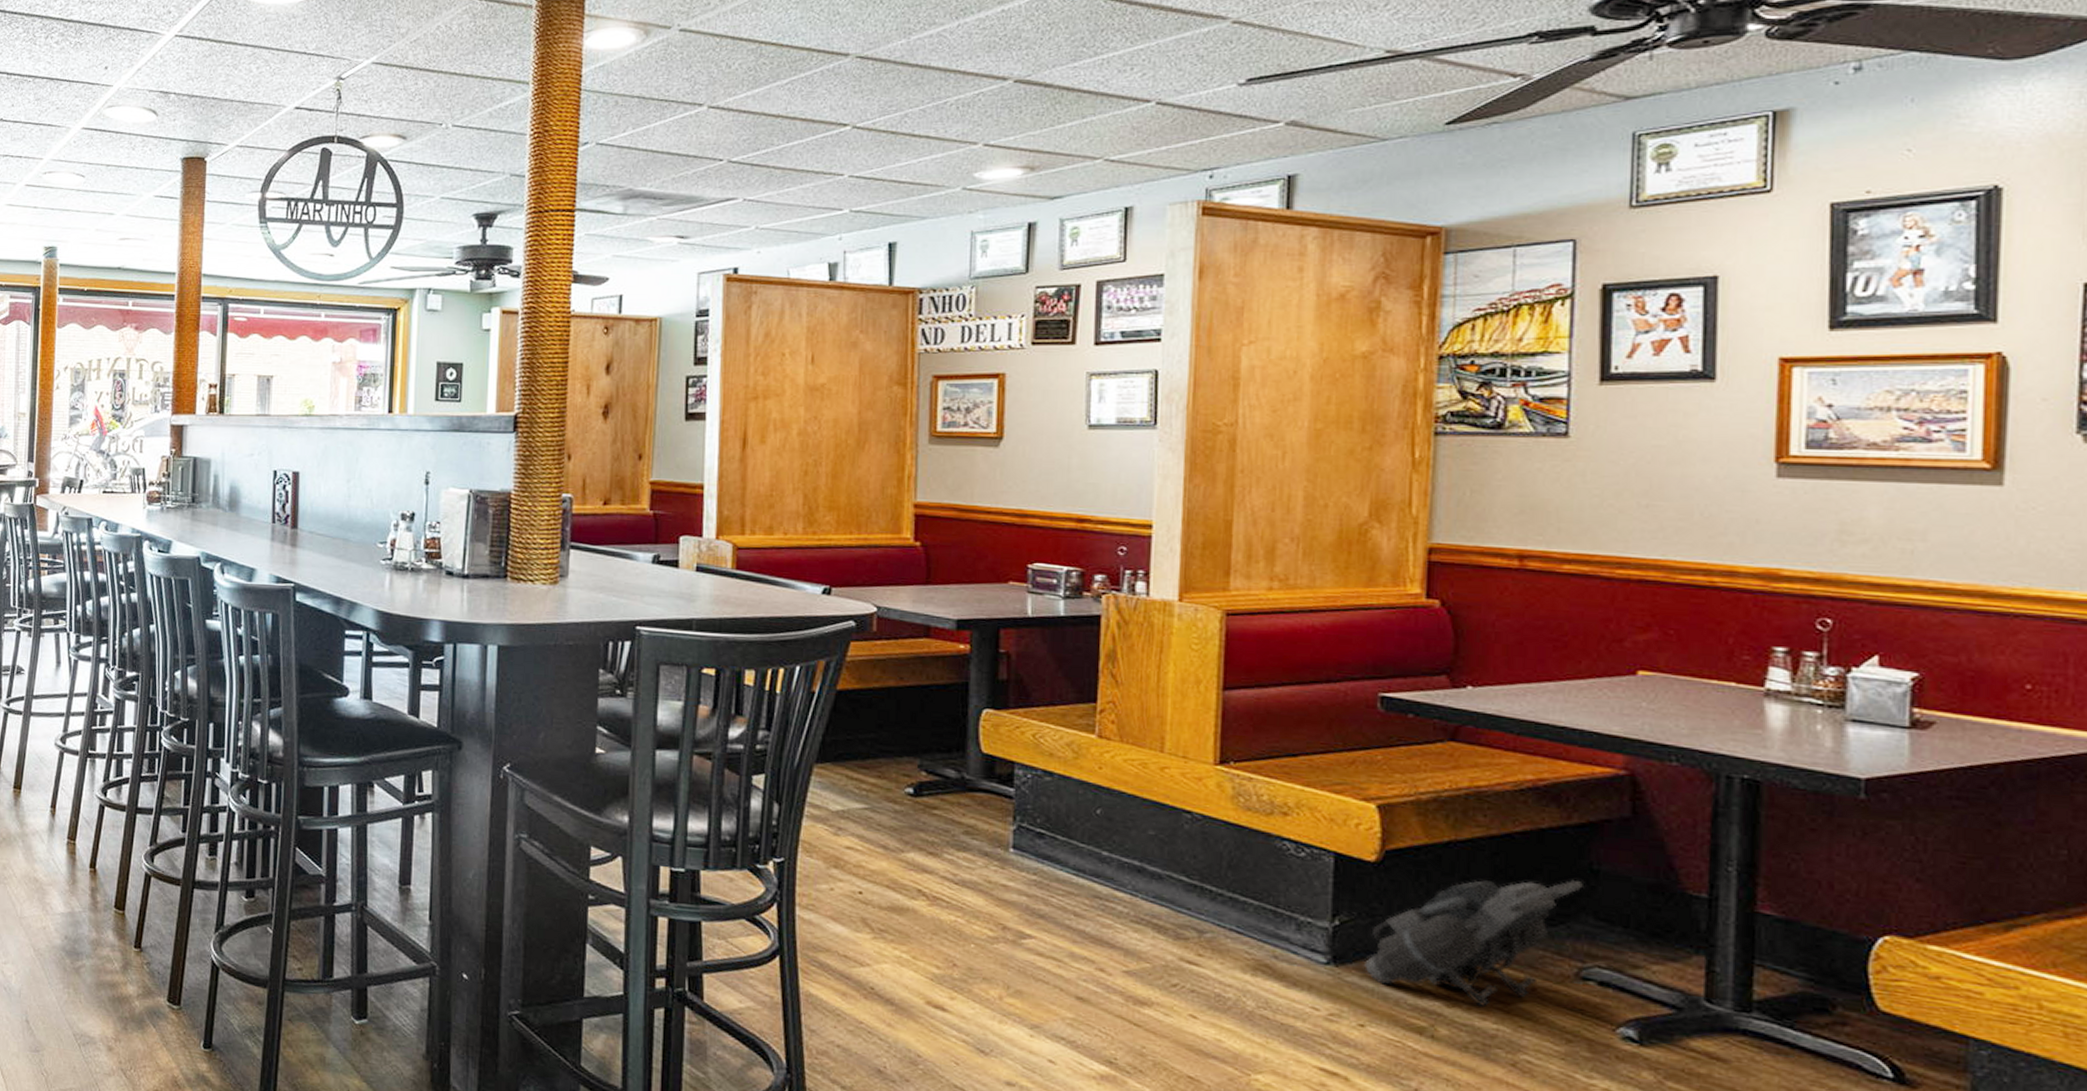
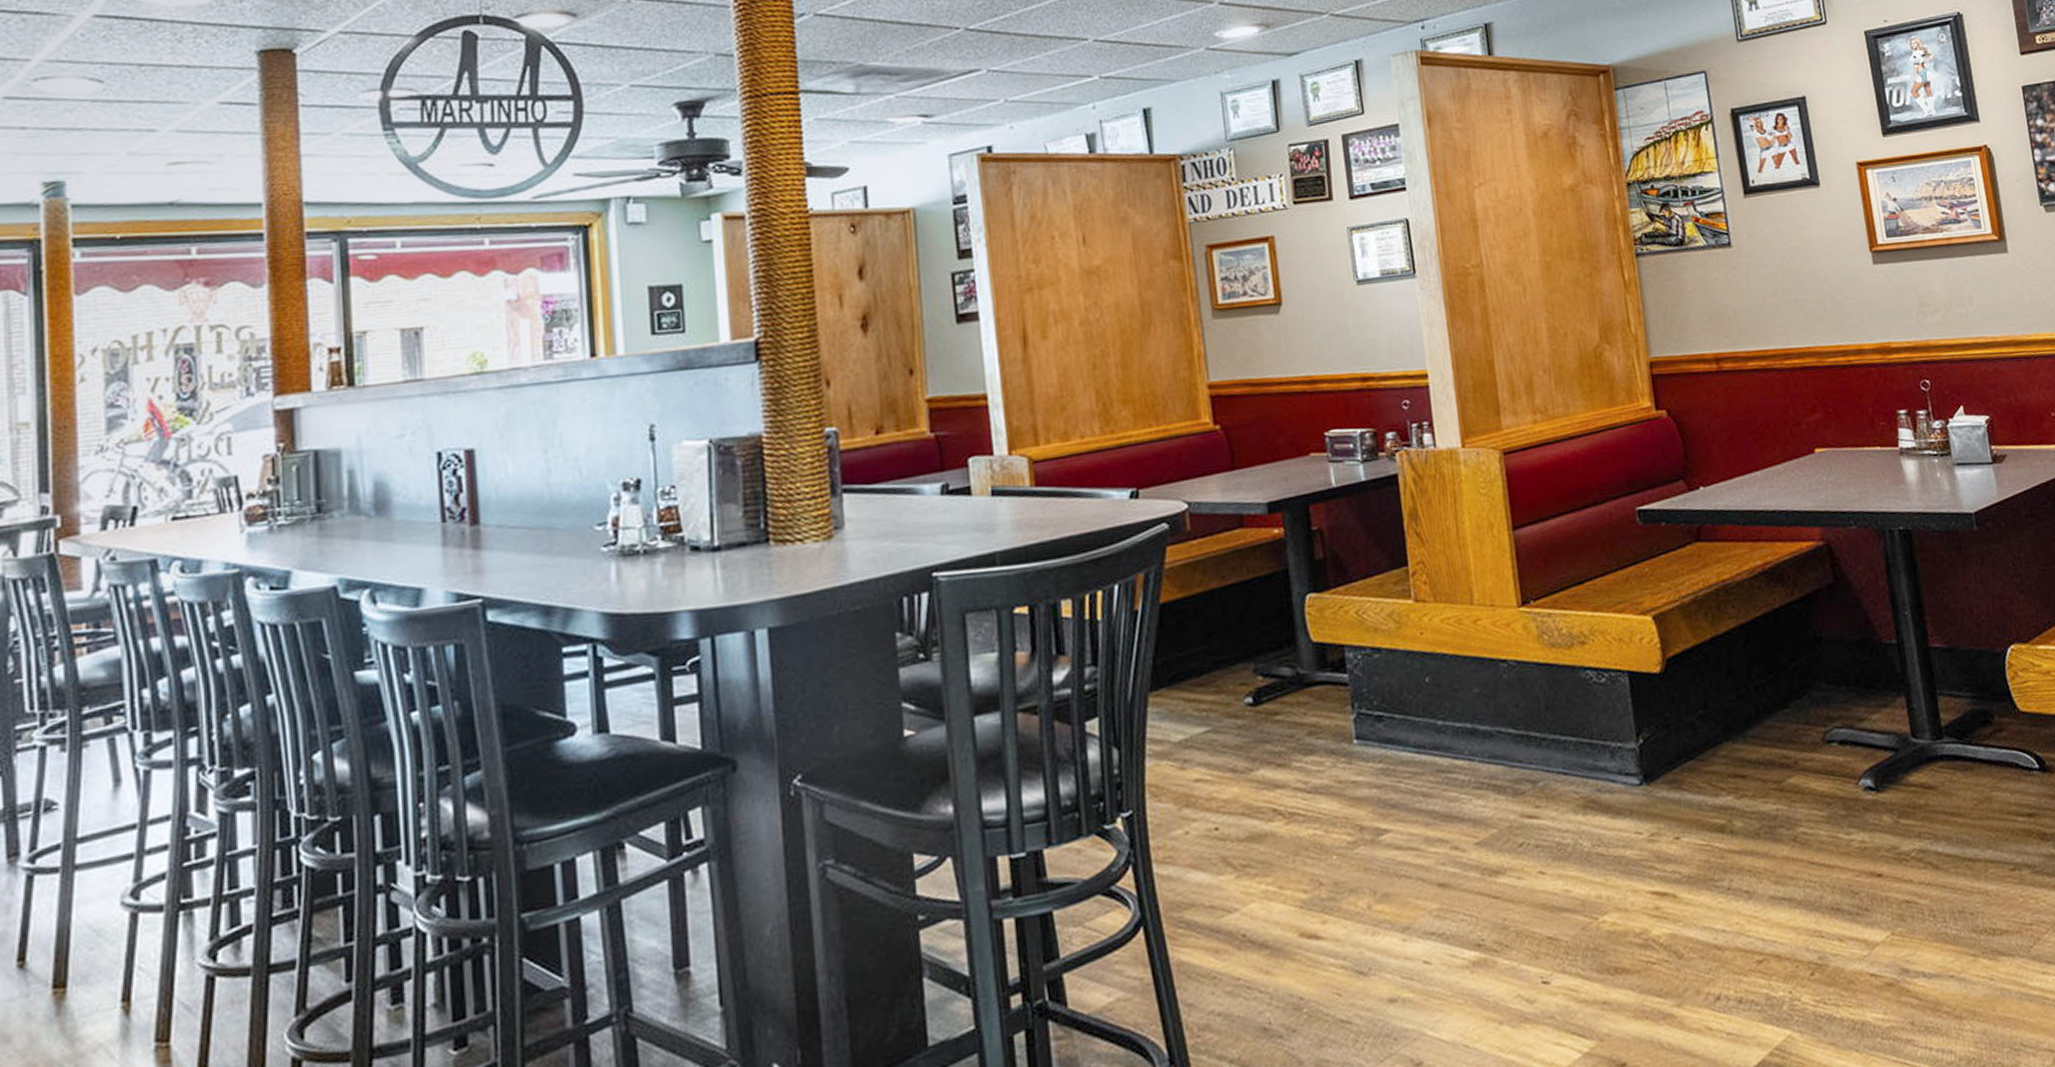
backpack: present [1364,879,1583,1008] -> none [1669,650,1813,792]

